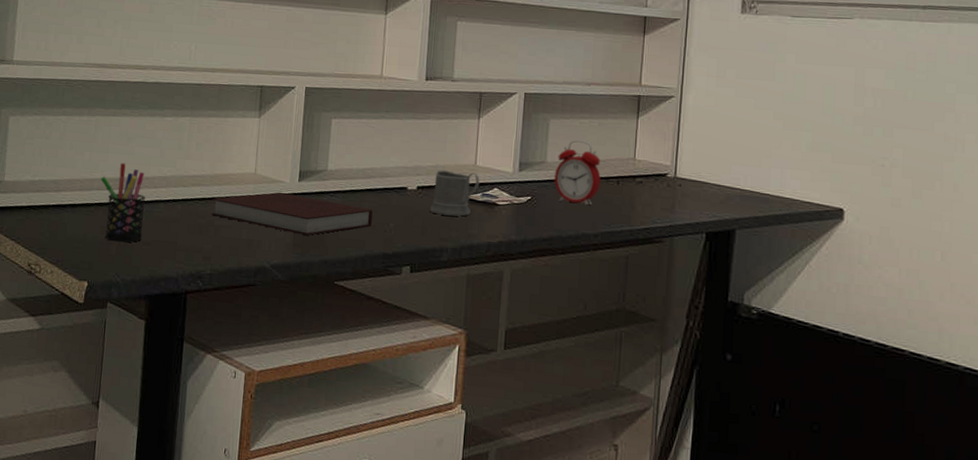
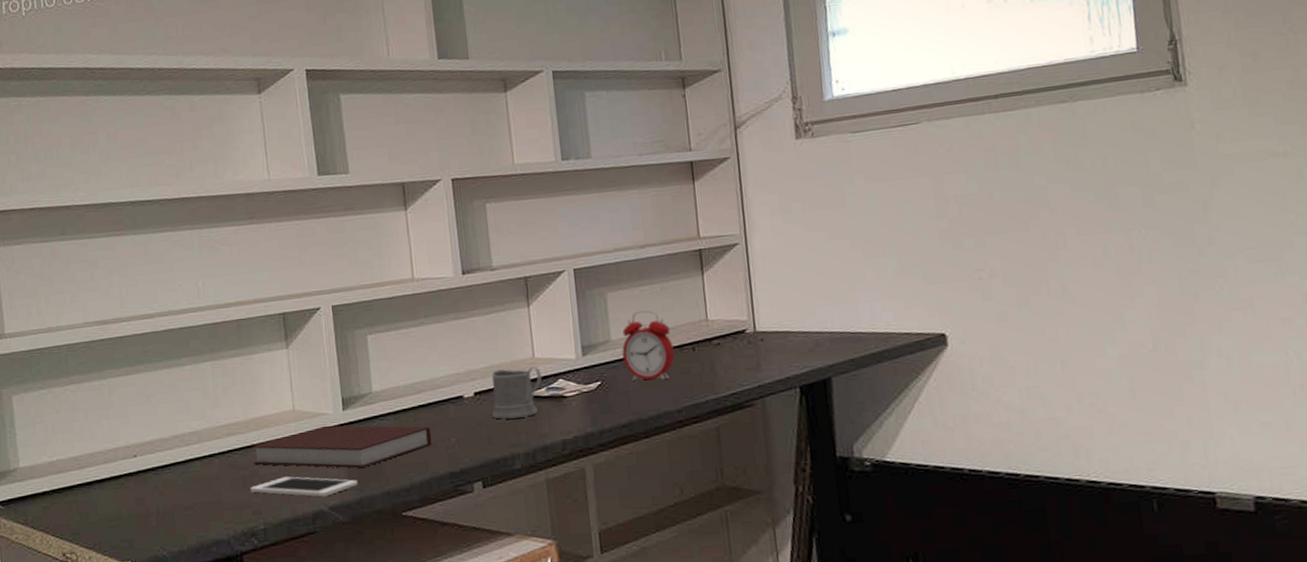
pen holder: present [101,162,146,243] -> none [125,424,182,513]
cell phone: none [204,231,300,255] -> present [250,476,358,497]

